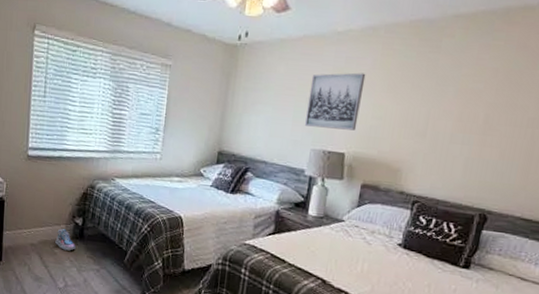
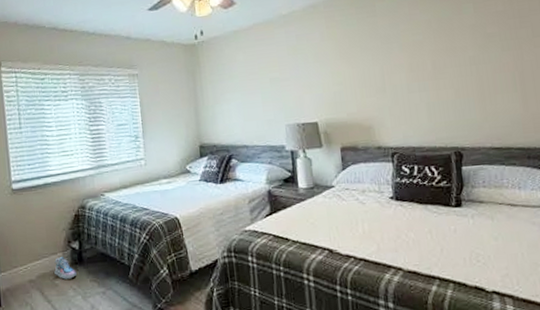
wall art: present [304,72,366,131] -> none [270,46,322,104]

